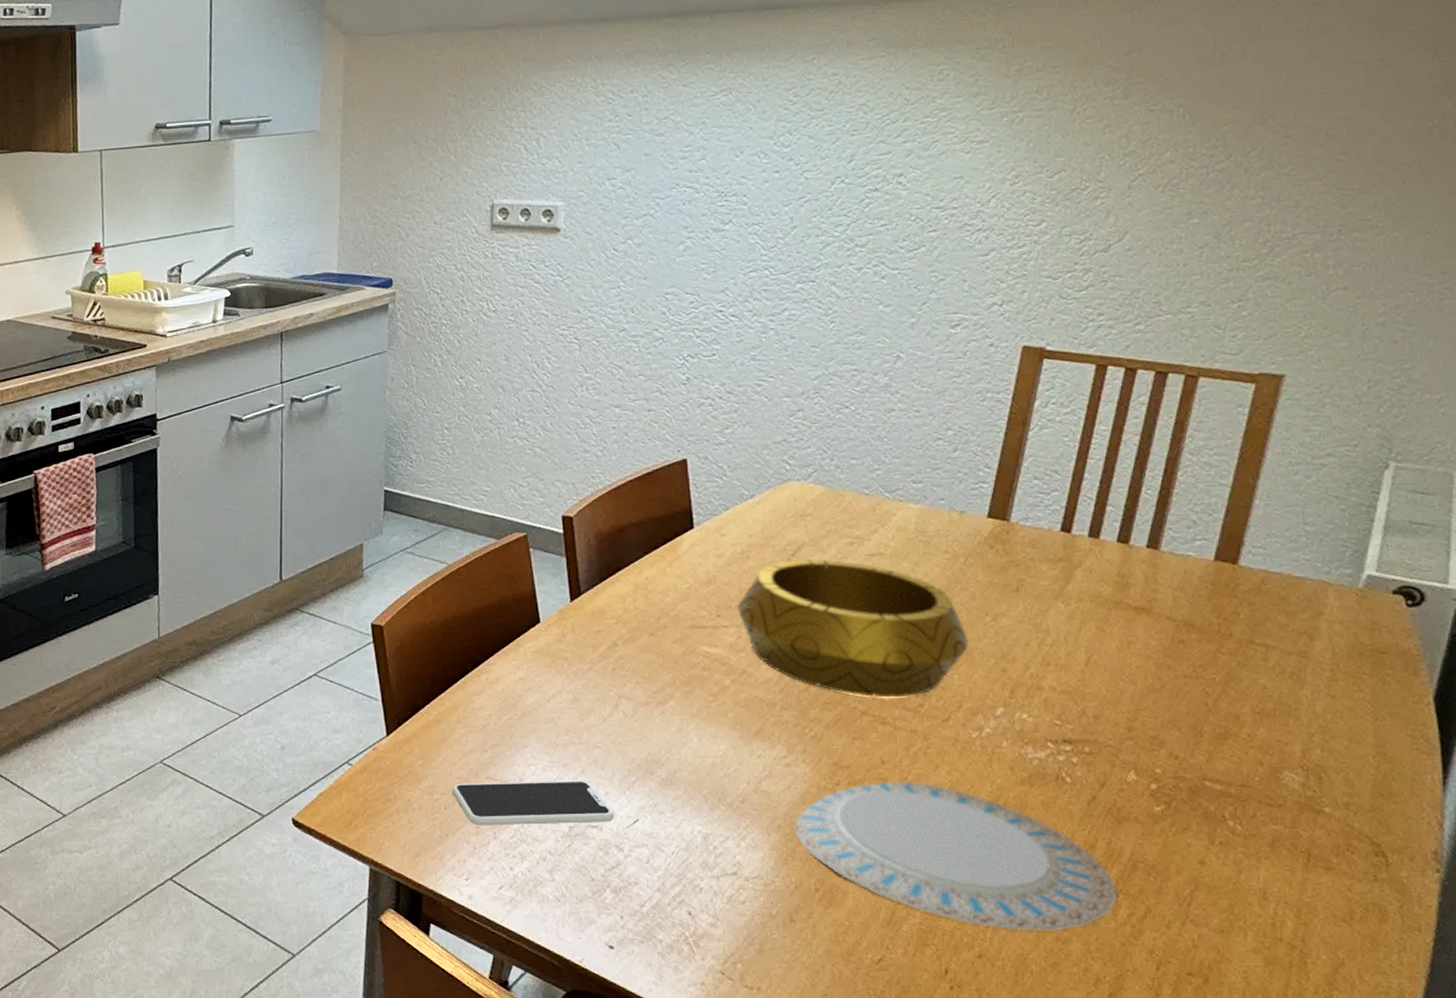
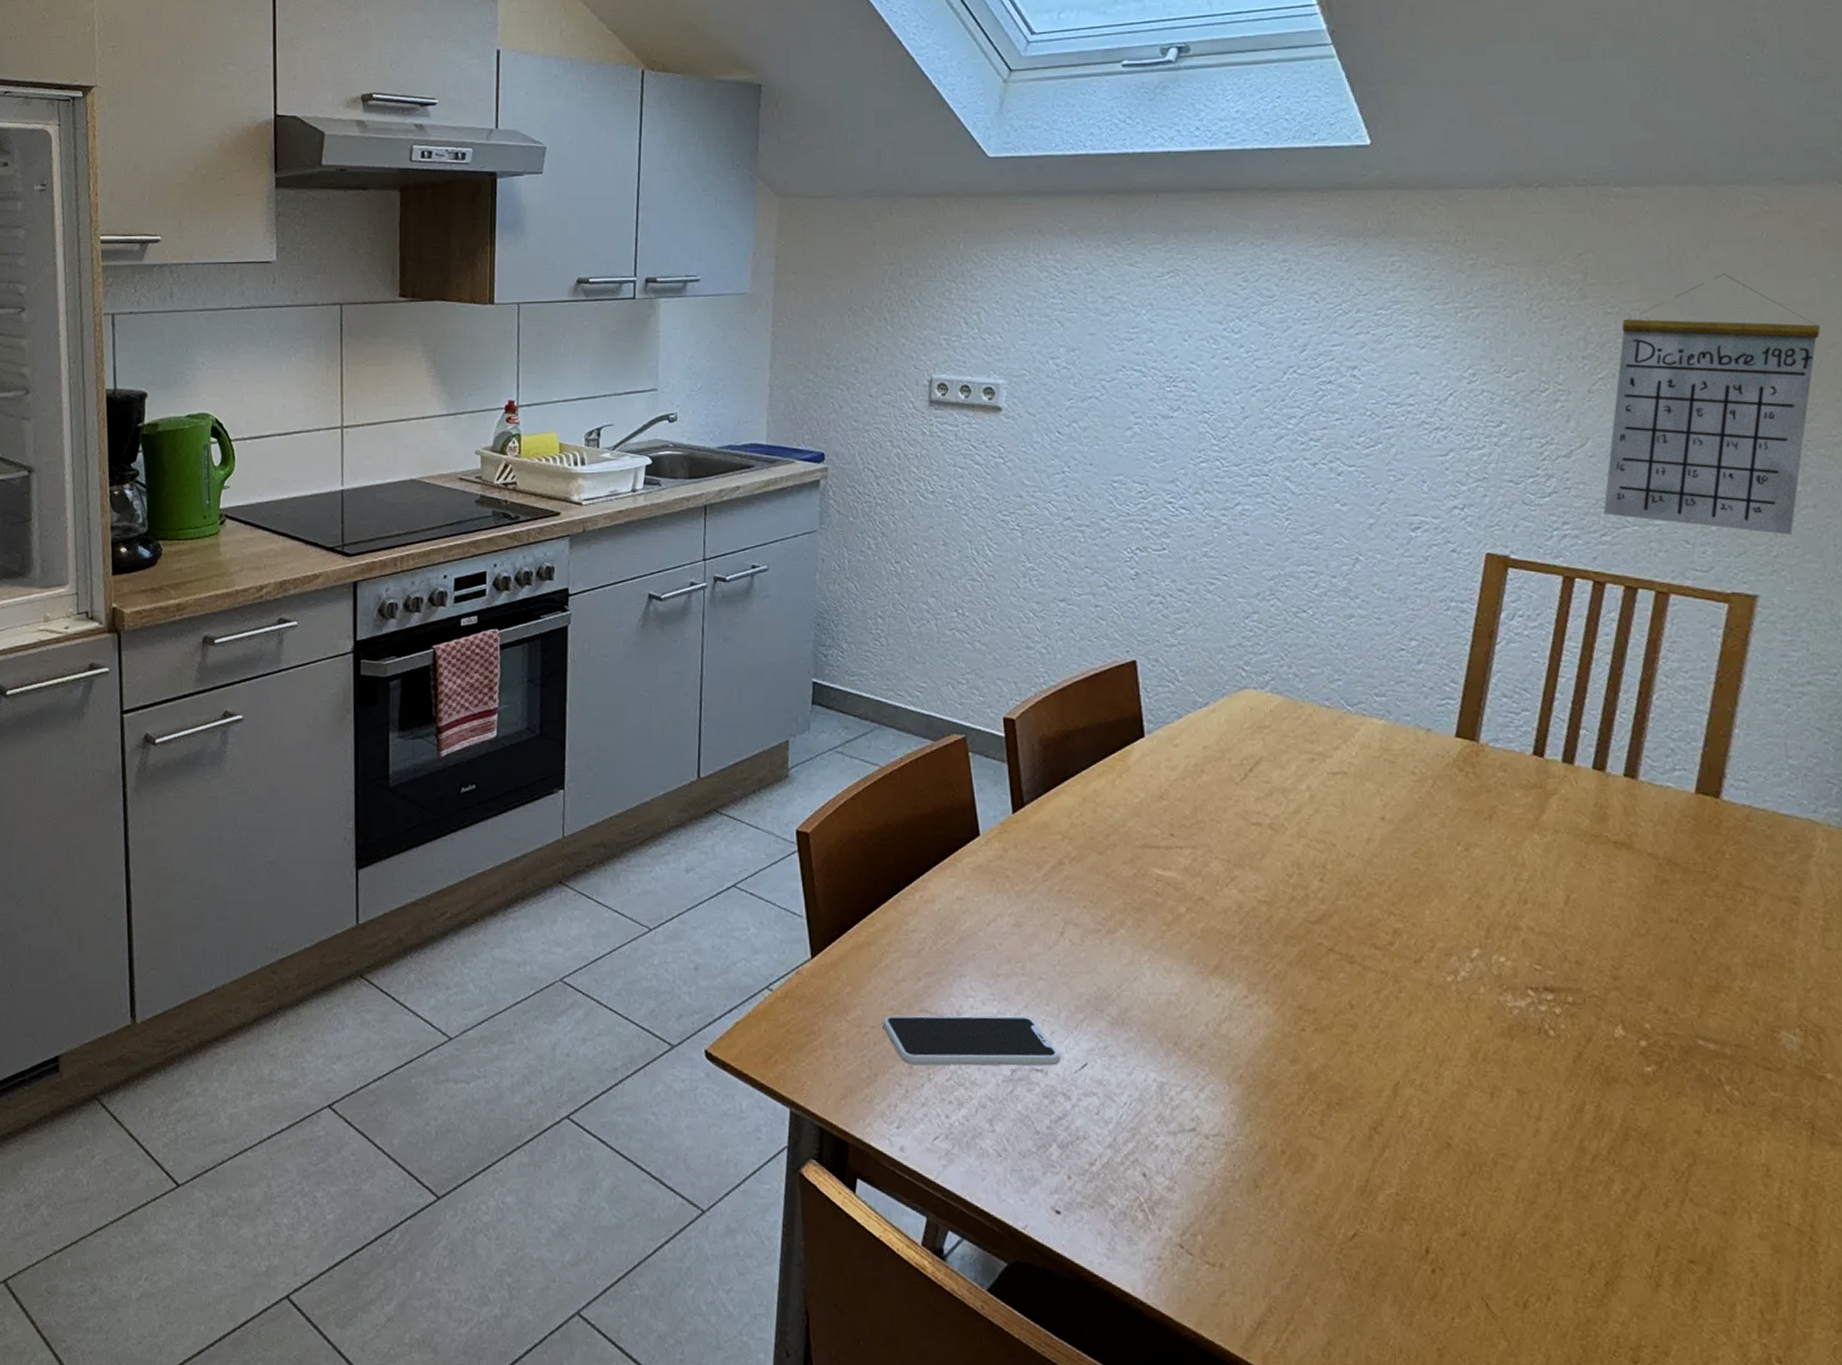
decorative bowl: present [737,558,970,698] -> none [1192,775,1441,934]
plate: present [795,780,1117,931] -> none [1258,1028,1609,1207]
calendar: none [1137,67,1362,316] -> present [1603,274,1821,535]

